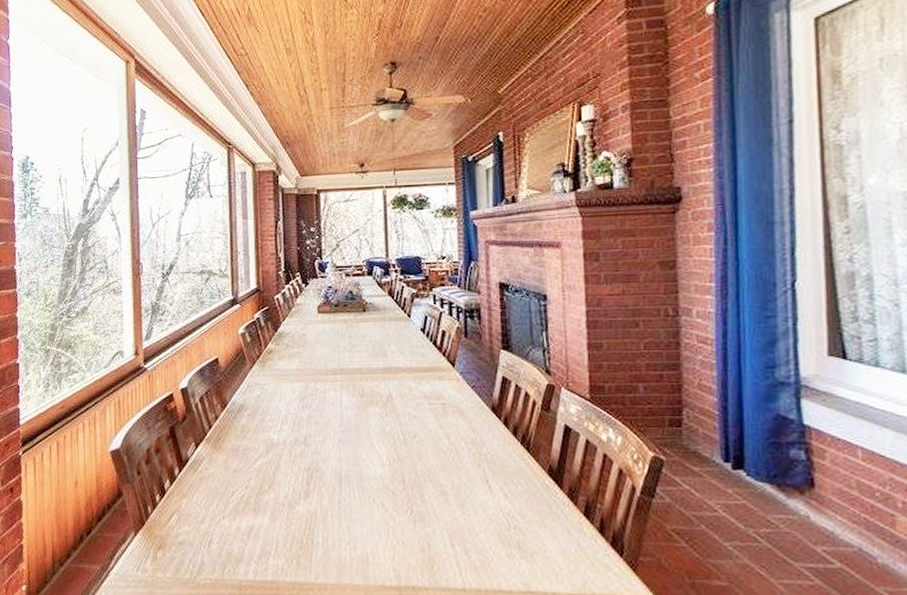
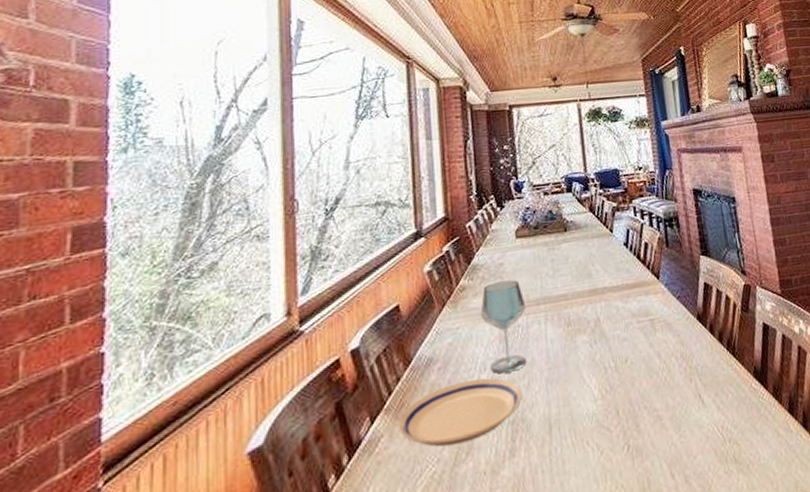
plate: none [216,429,318,478] -> present [398,378,523,447]
wine glass: none [284,350,325,428] -> present [480,280,527,374]

